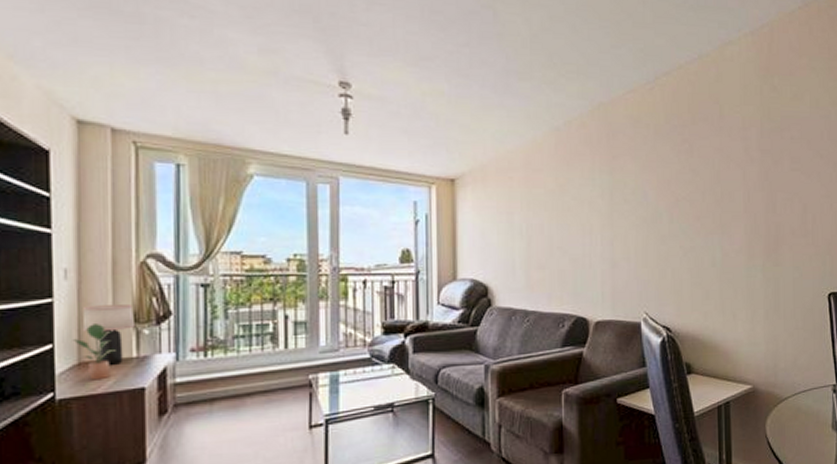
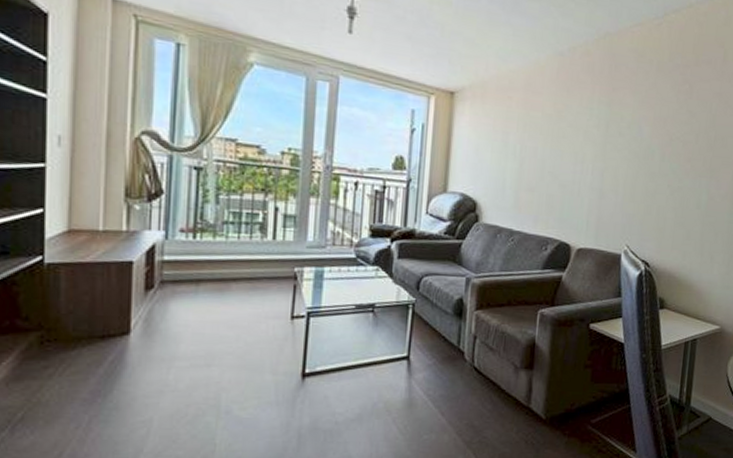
potted plant: present [72,324,118,381] -> none [63,193,108,249]
table lamp: present [82,305,136,365] -> none [73,175,127,236]

